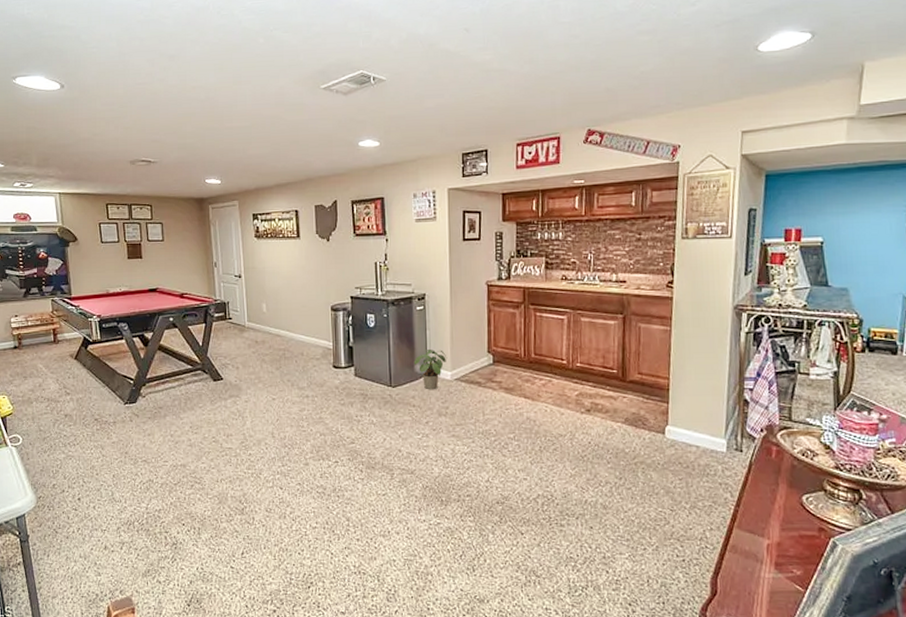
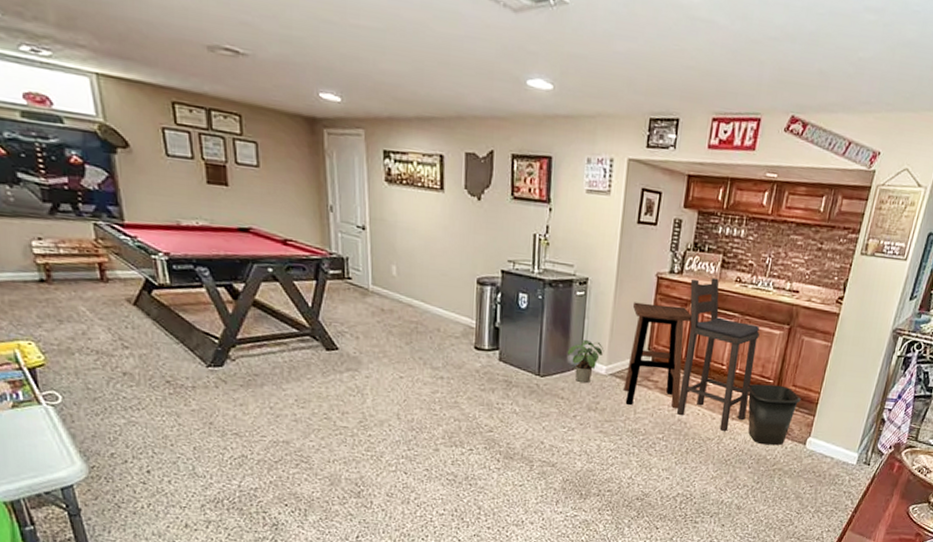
bar stool: none [469,309,526,407] -> present [624,302,692,408]
bar stool: none [518,279,595,427] -> present [677,278,760,432]
waste bin: none [591,374,650,437] -> present [747,383,801,445]

